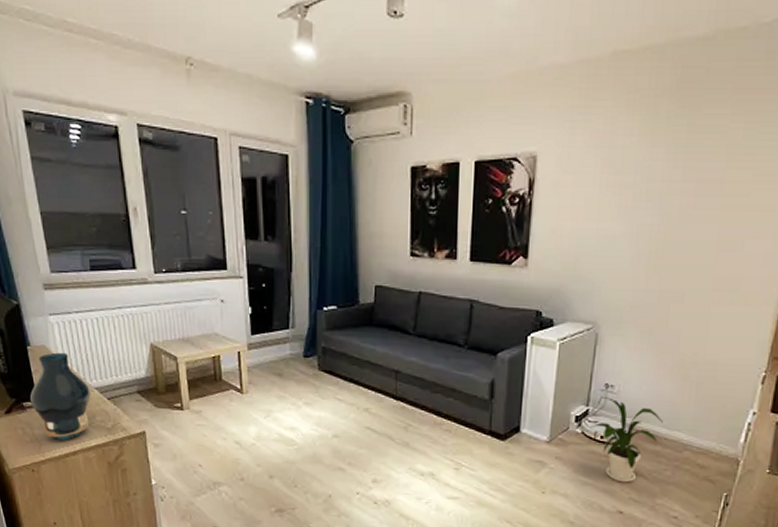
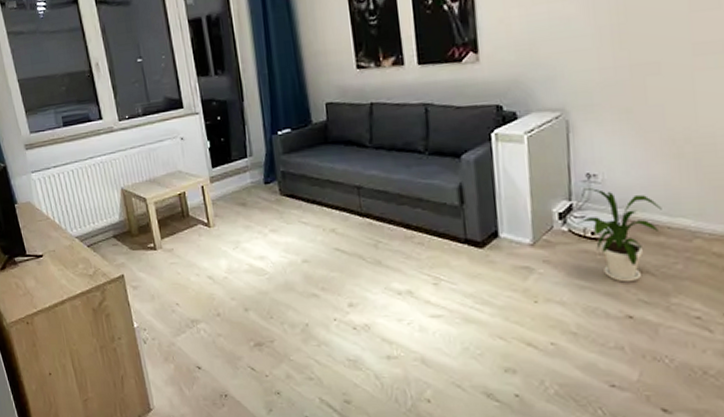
vase: present [29,352,90,440] -> none [20,206,73,291]

